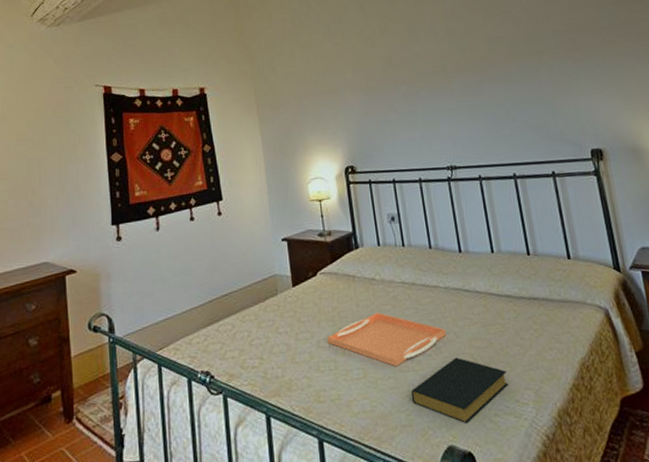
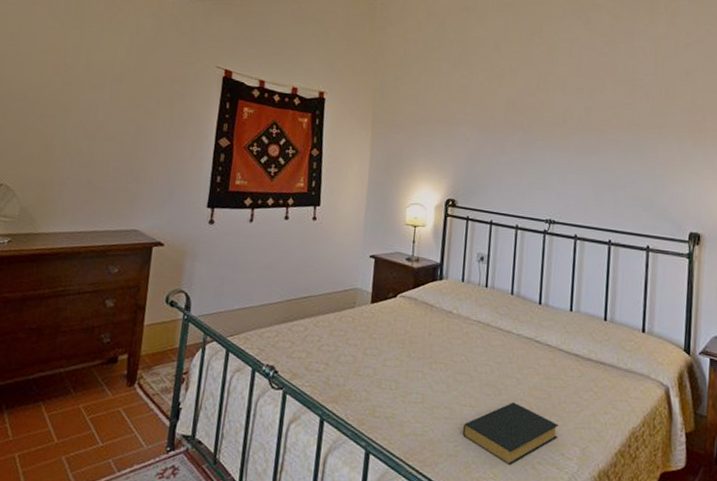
serving tray: present [327,312,447,367] -> none [393,344,510,399]

